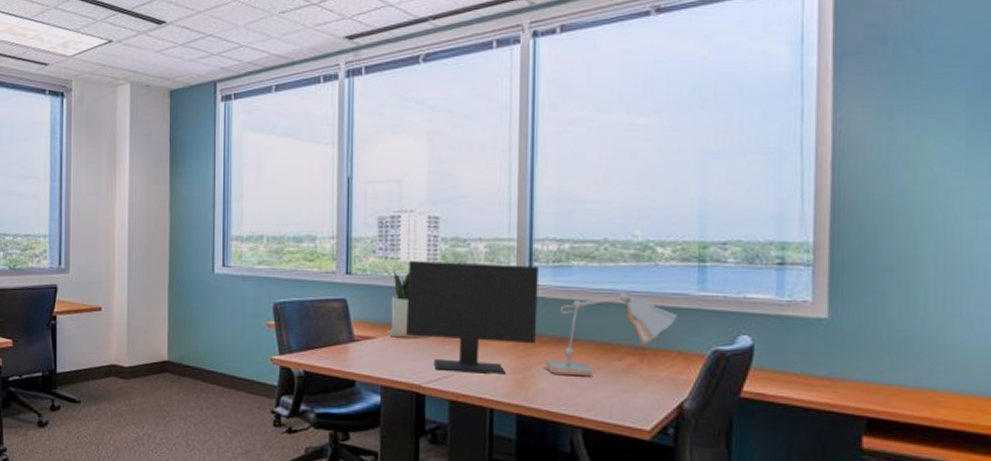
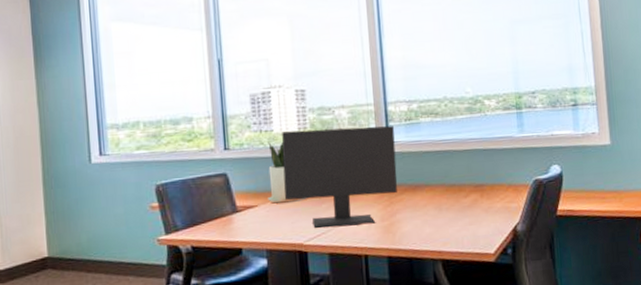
desk lamp: present [543,291,677,377] -> none [405,139,505,217]

